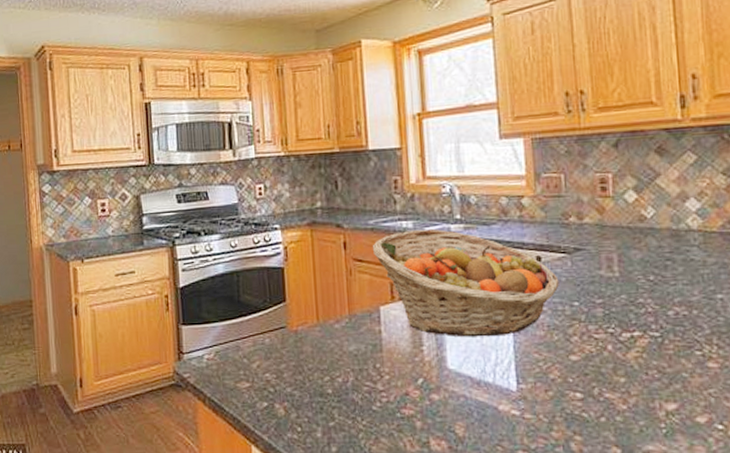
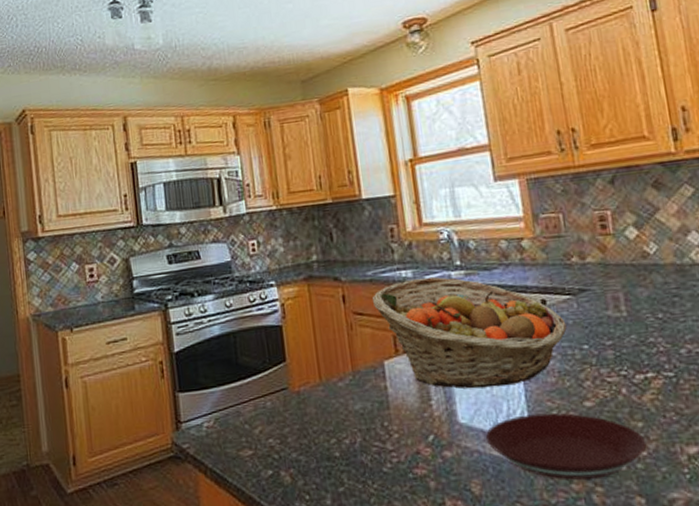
plate: none [473,364,627,428] -> present [486,413,647,480]

